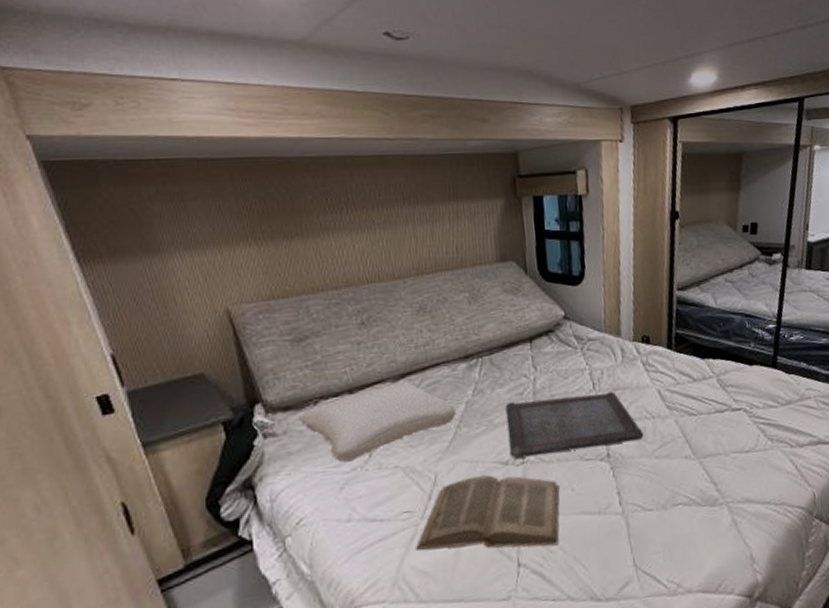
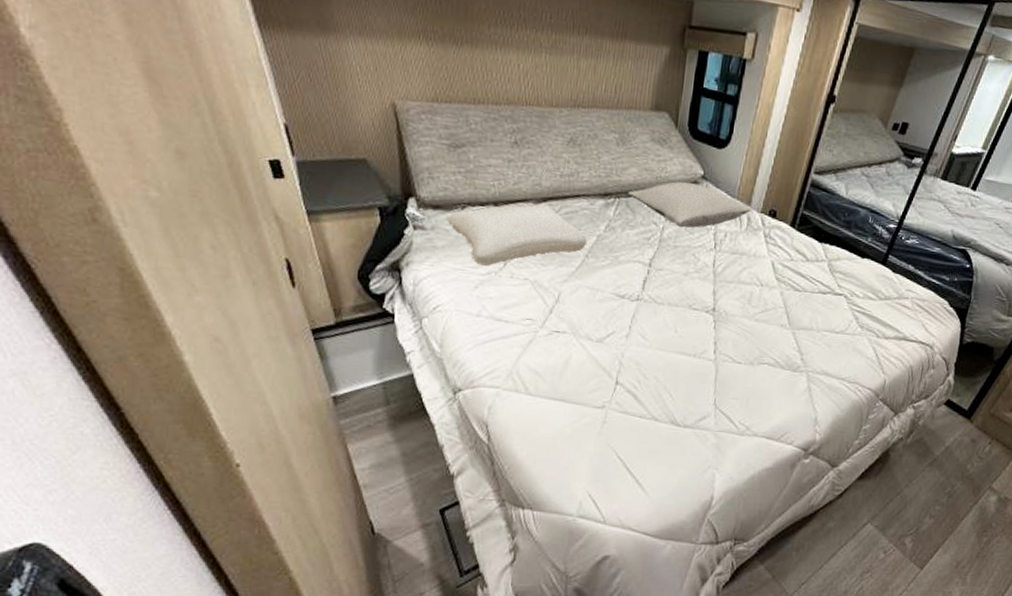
book: present [416,474,560,551] -> none [532,302,665,375]
pillow: none [489,325,623,375] -> present [627,181,751,228]
serving tray: present [505,391,644,458] -> none [627,244,750,302]

